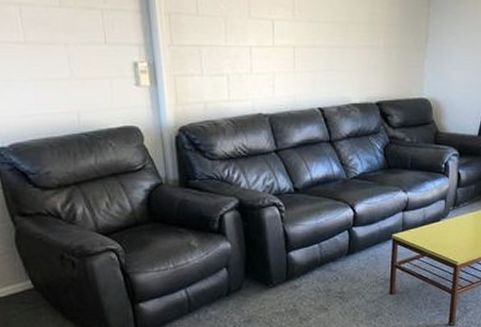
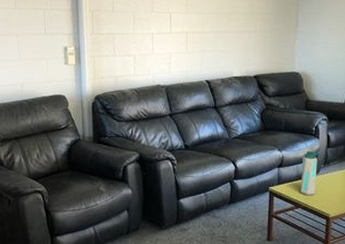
water bottle: none [427,190,450,243] -> present [300,150,321,196]

